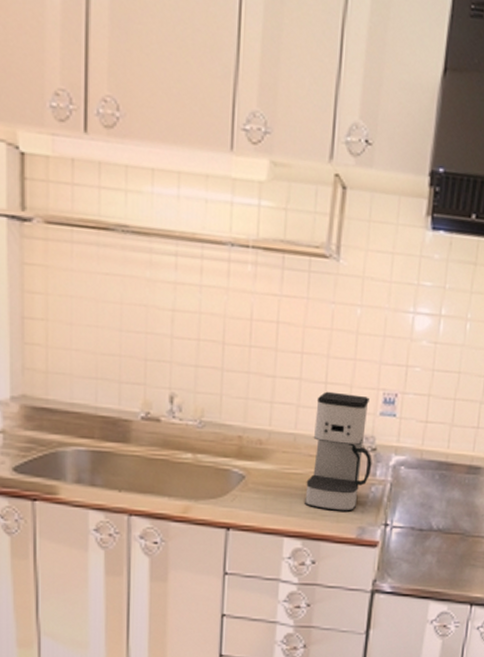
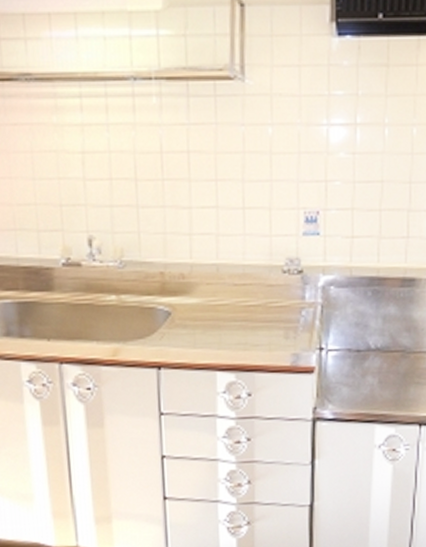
coffee maker: present [305,391,372,512] -> none [233,216,300,340]

